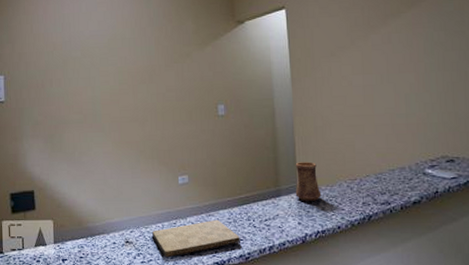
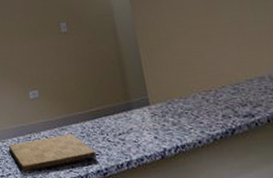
cup: present [295,162,322,201] -> none [143,74,176,114]

